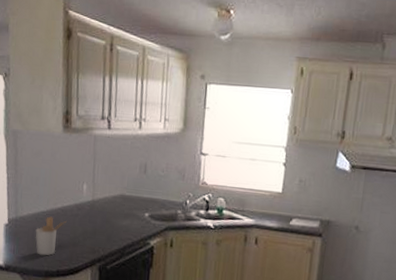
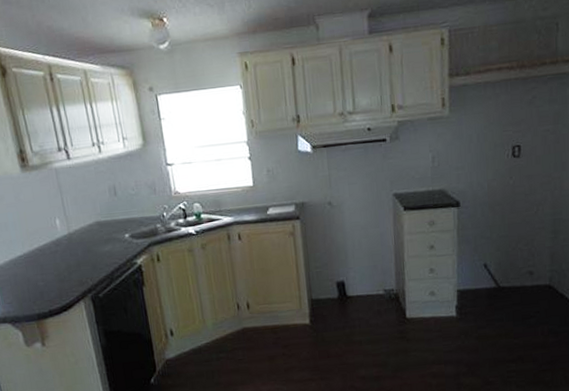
utensil holder: present [35,216,67,256] -> none [16,259,48,300]

